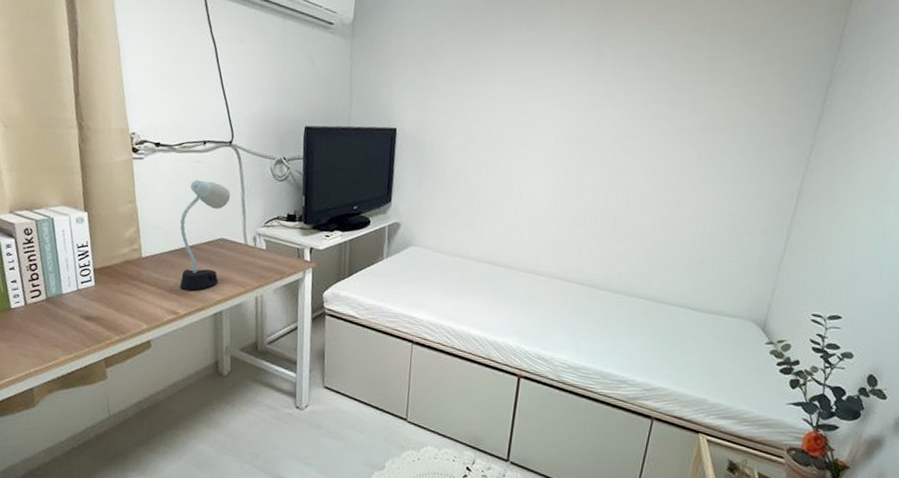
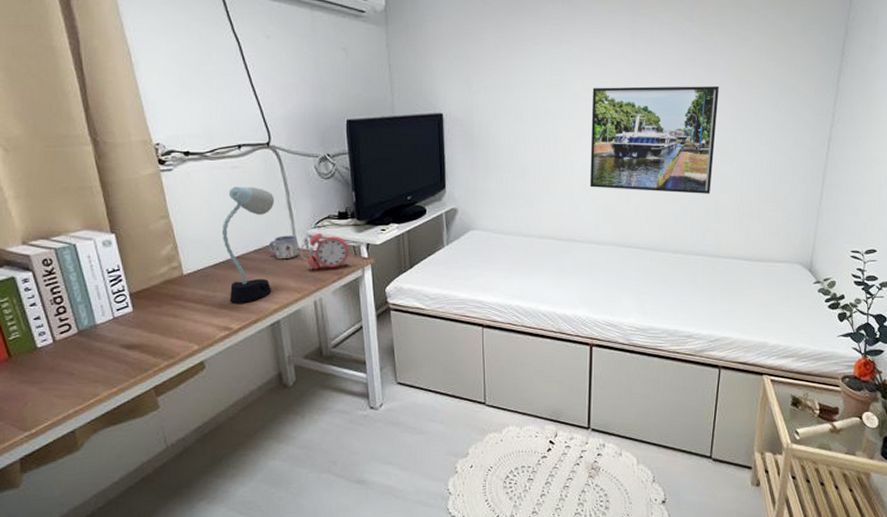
mug: none [220,230,247,254] -> present [268,235,299,260]
alarm clock: none [248,232,299,268] -> present [300,232,354,270]
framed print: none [534,115,682,236] -> present [589,86,719,194]

